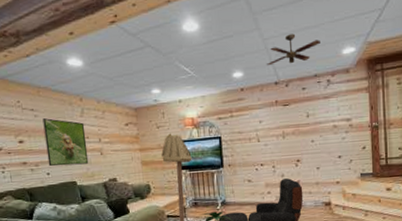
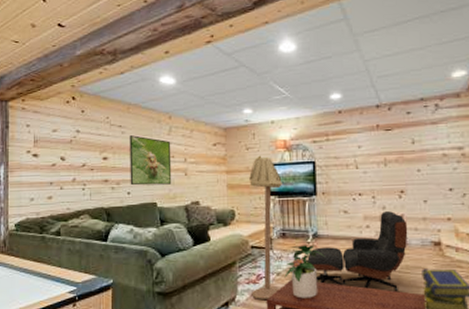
ceiling fan: present [267,33,320,66] -> none [368,55,427,88]

